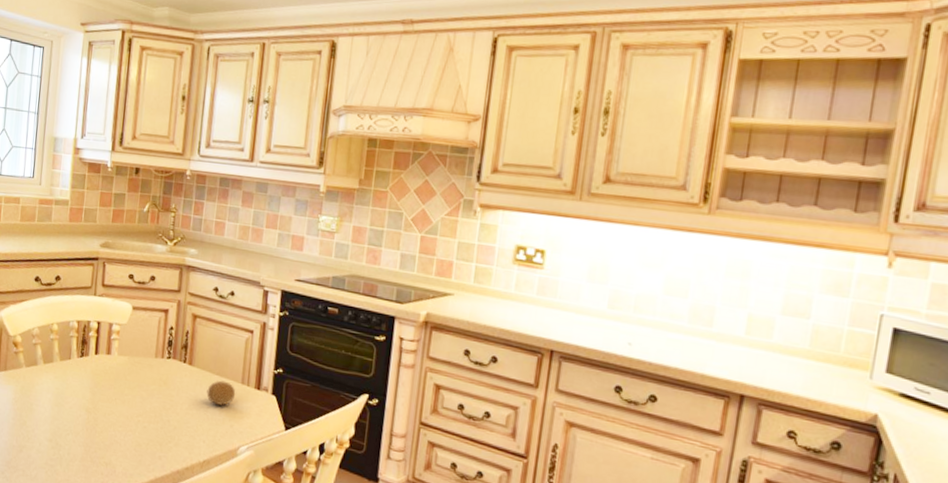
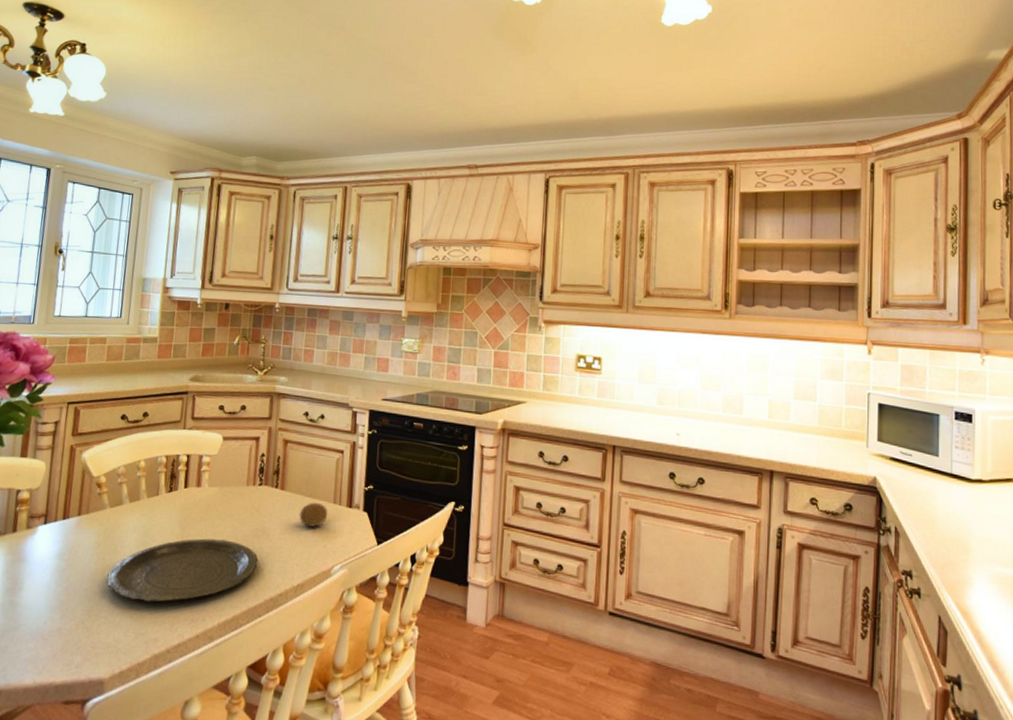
plate: none [24,404,166,463] -> present [106,538,259,603]

